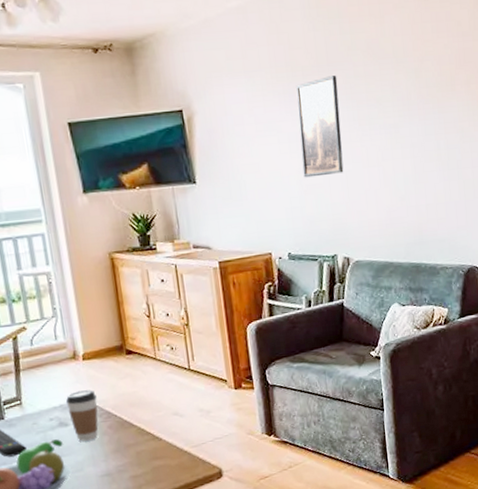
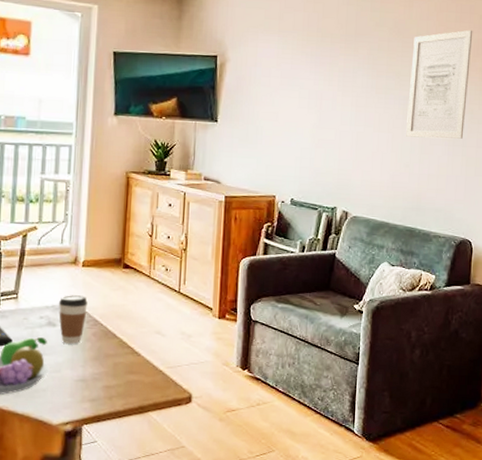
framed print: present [295,75,344,178] -> none [317,46,362,134]
wall art: none [390,39,457,168] -> present [406,30,473,139]

